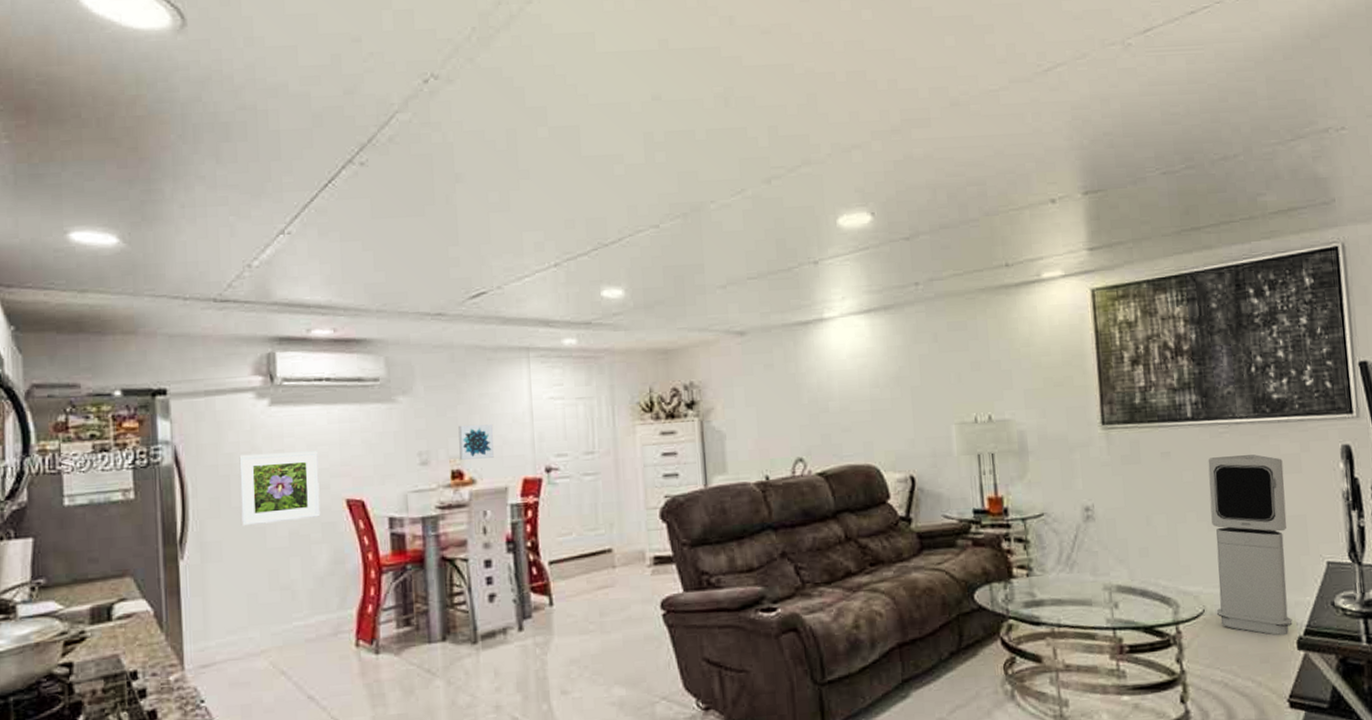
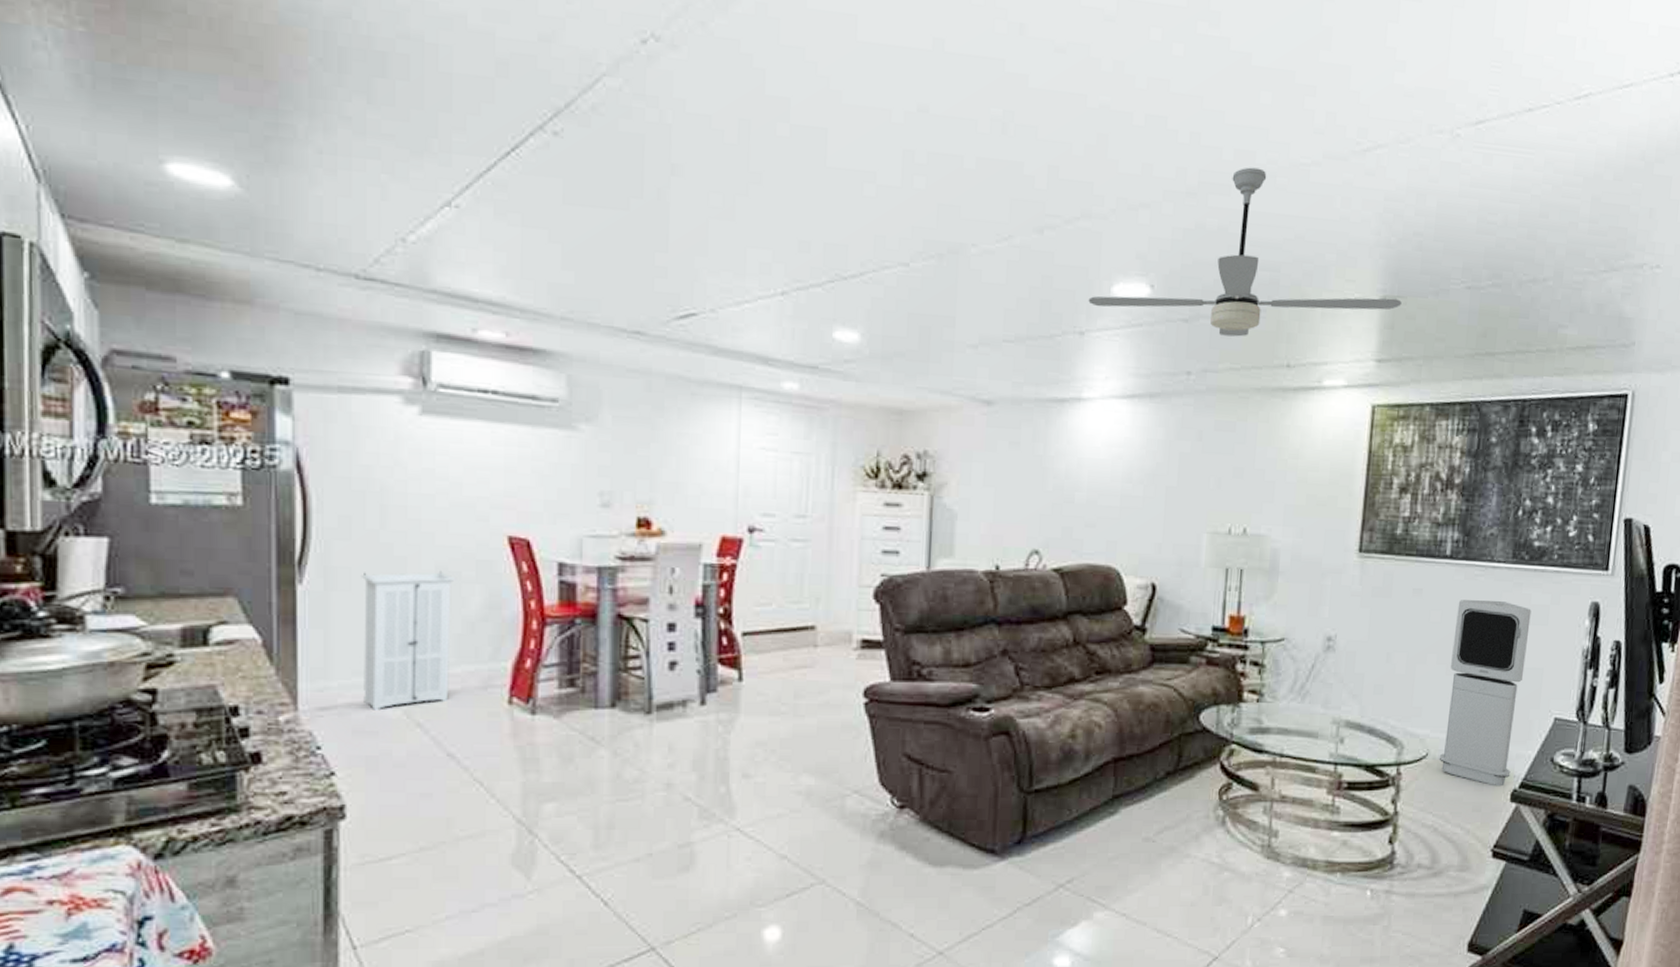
storage cabinet: none [229,535,307,664] -> present [360,570,457,711]
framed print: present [239,451,321,527] -> none [376,468,477,554]
wall art: present [458,424,494,460] -> none [649,466,692,509]
ceiling fan: none [818,100,1103,247] -> present [1088,167,1402,337]

